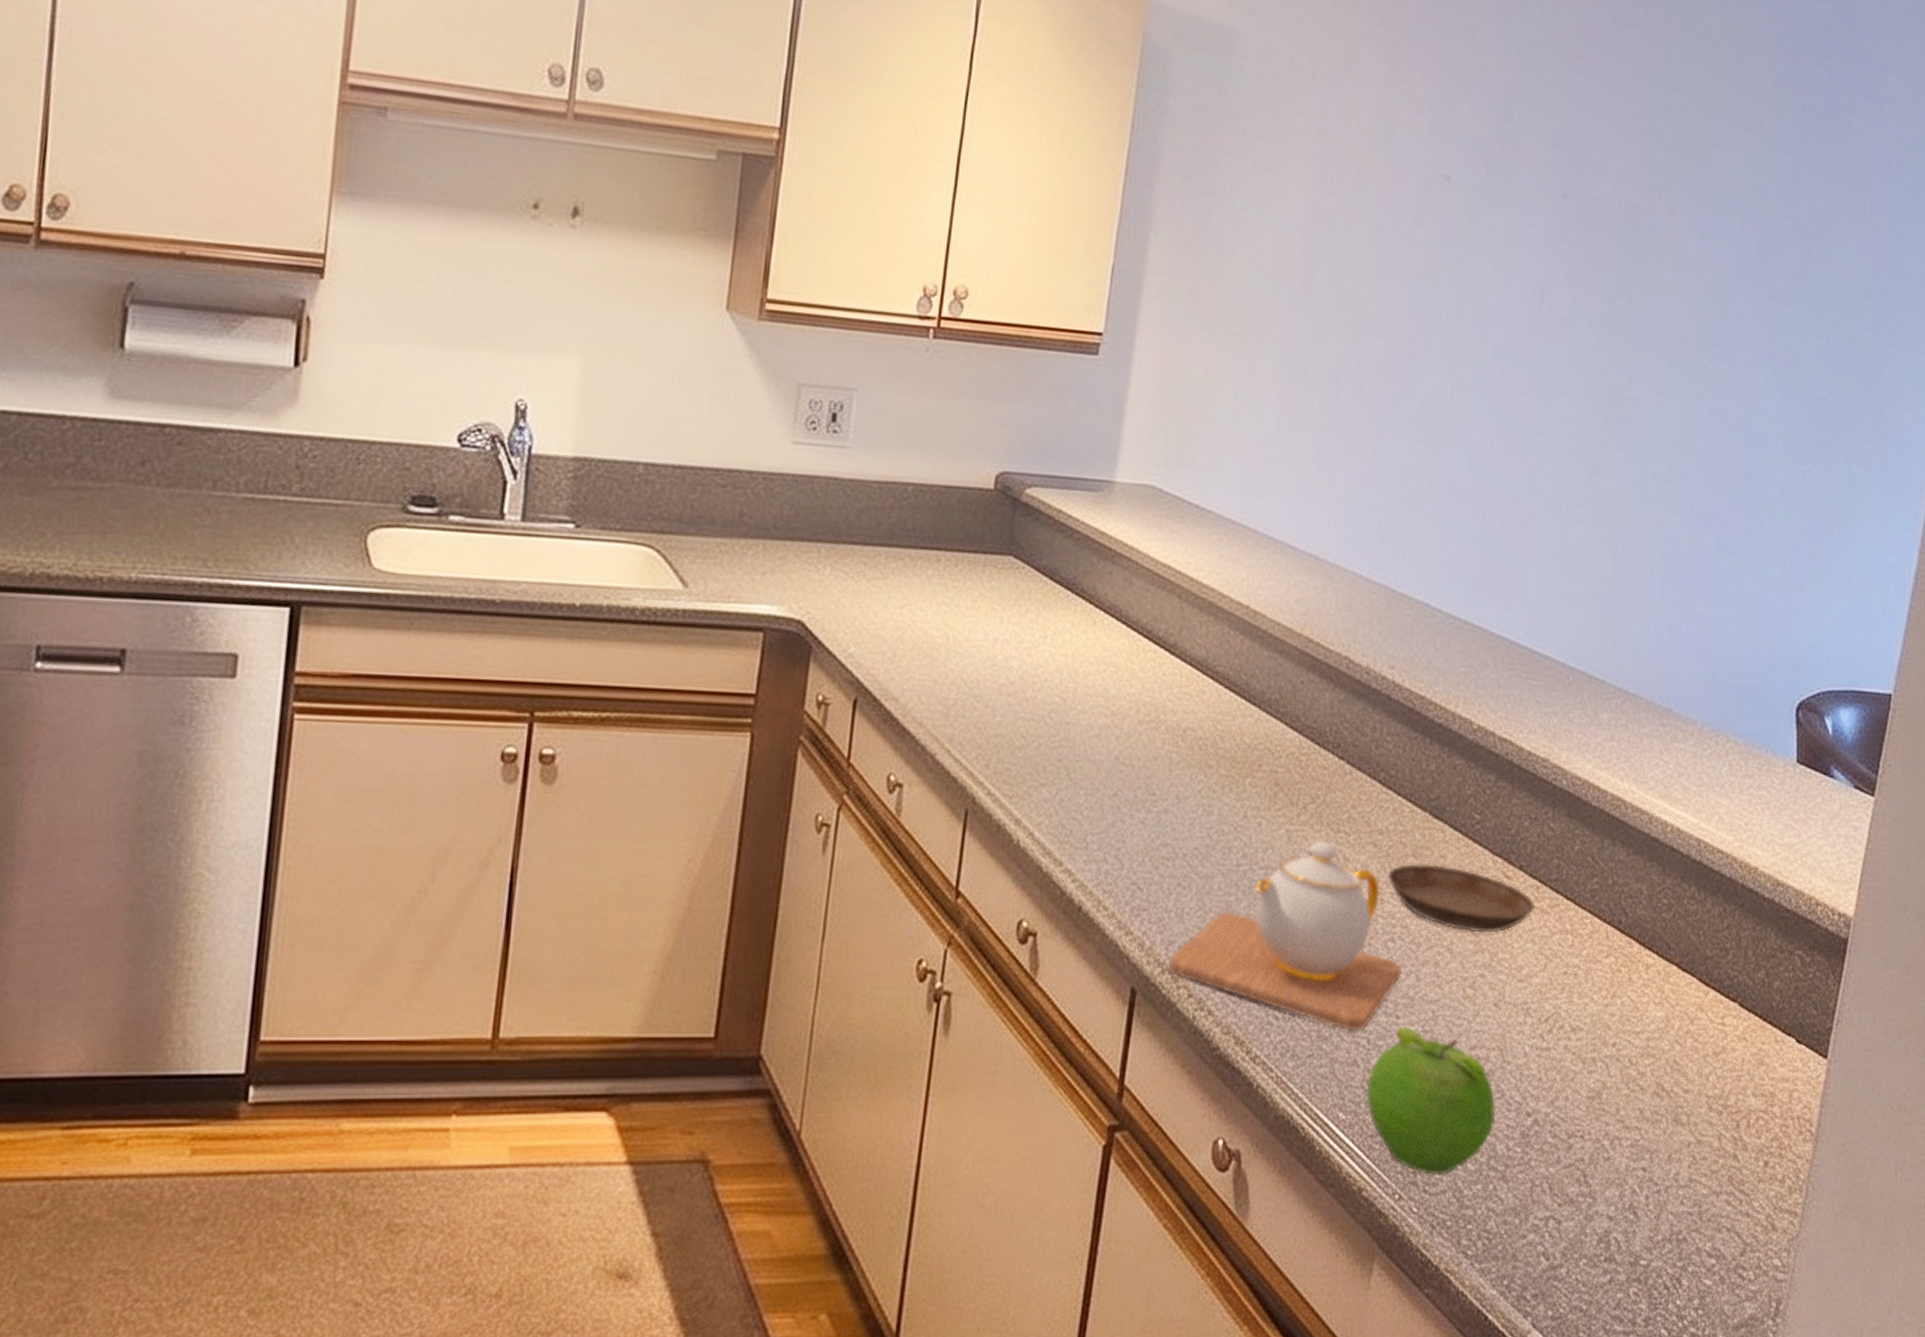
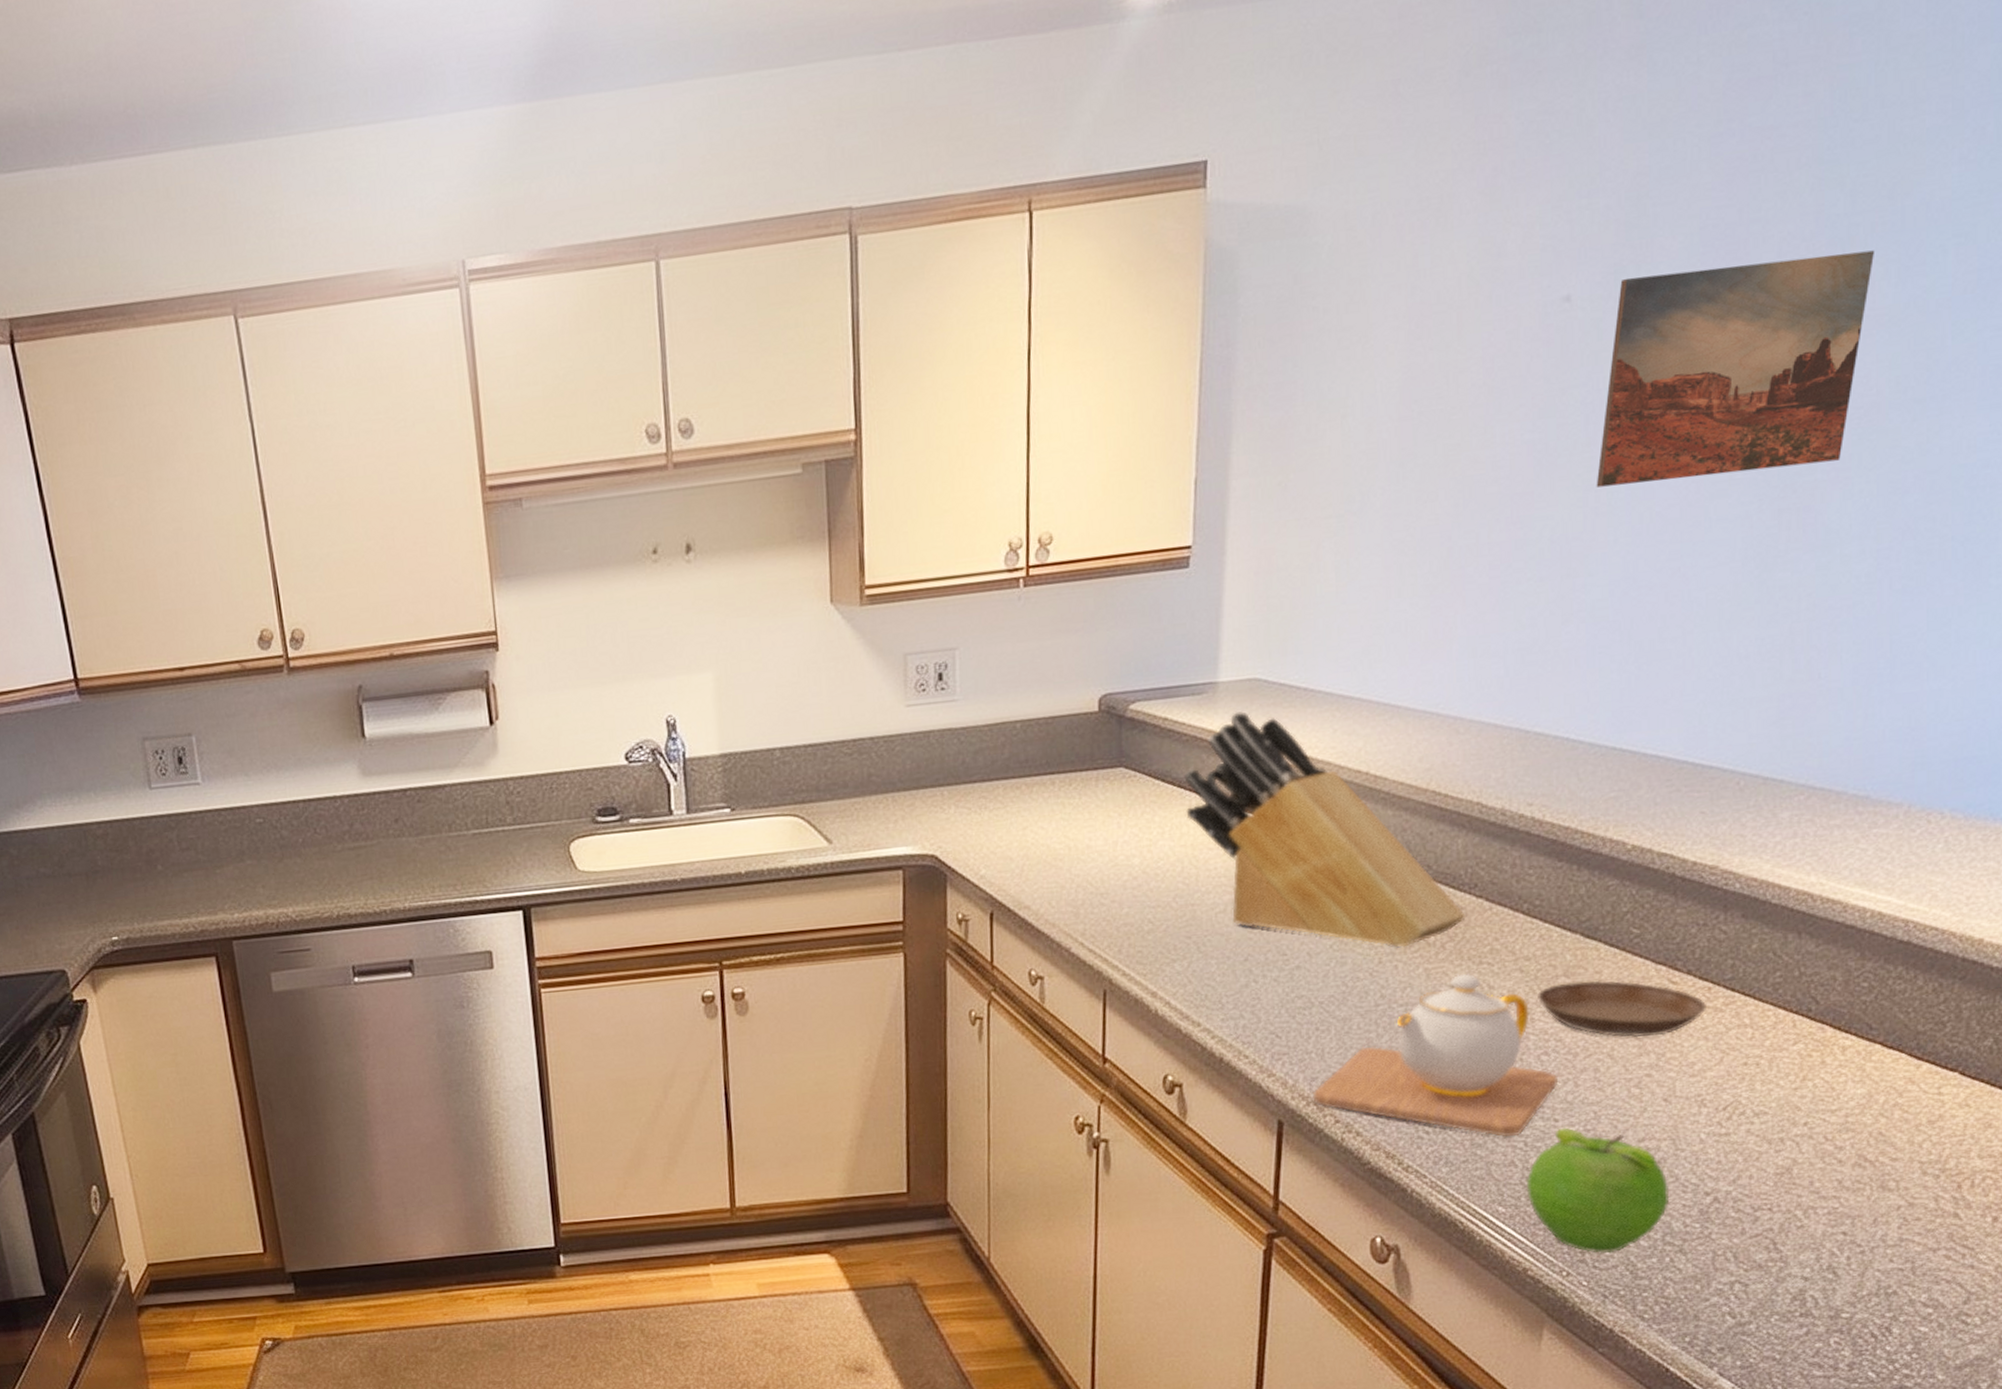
knife block: none [1070,516,1329,803] -> present [1184,710,1467,949]
wall art: none [1463,173,1683,383] -> present [1596,250,1874,488]

